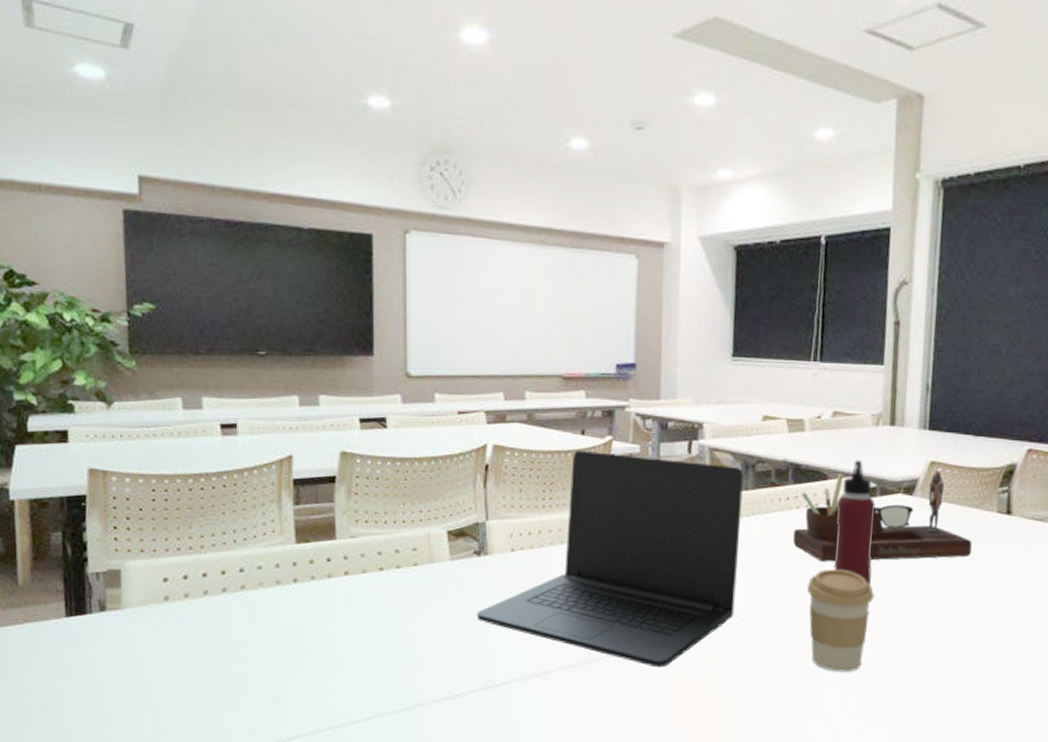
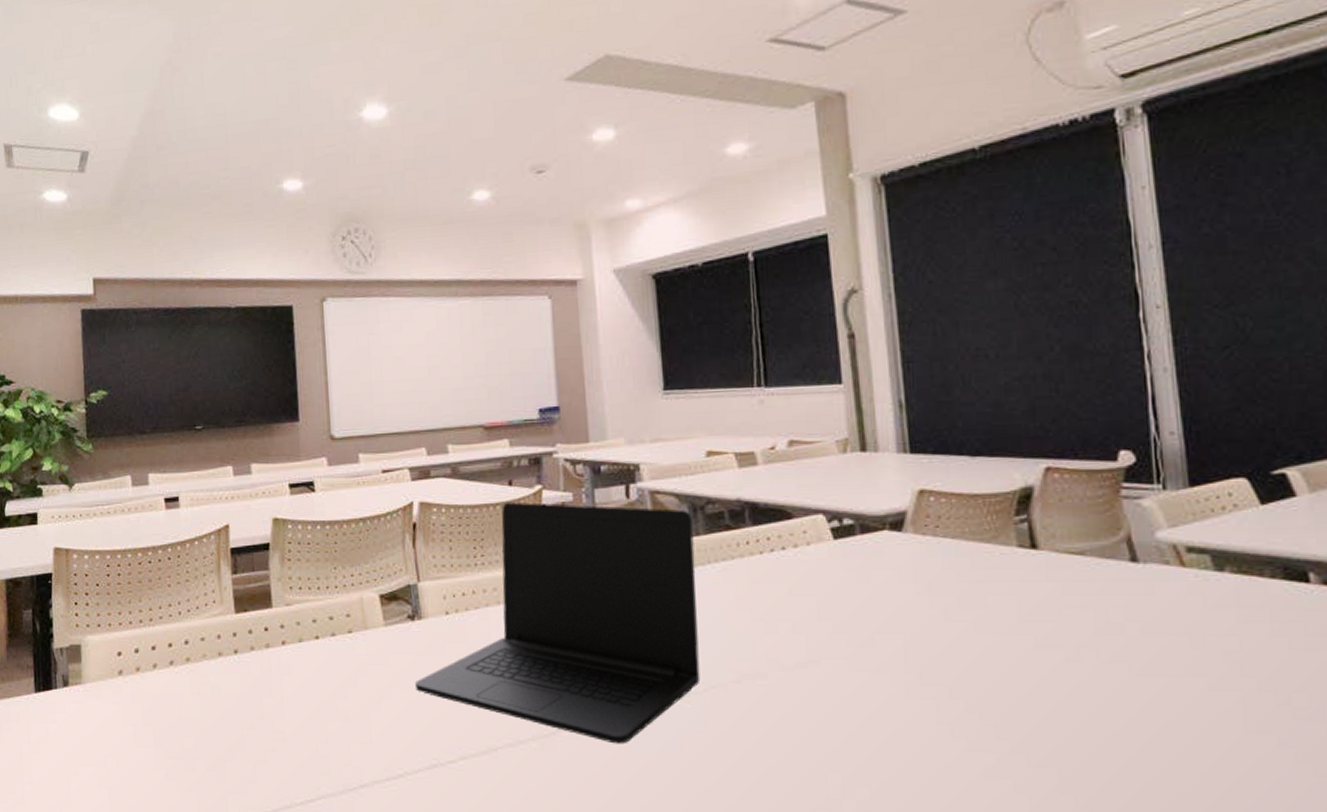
desk organizer: present [793,471,972,562] -> none [760,500,991,615]
coffee cup: present [807,569,874,672] -> none [785,623,871,750]
water bottle: present [833,460,876,586] -> none [808,493,866,642]

